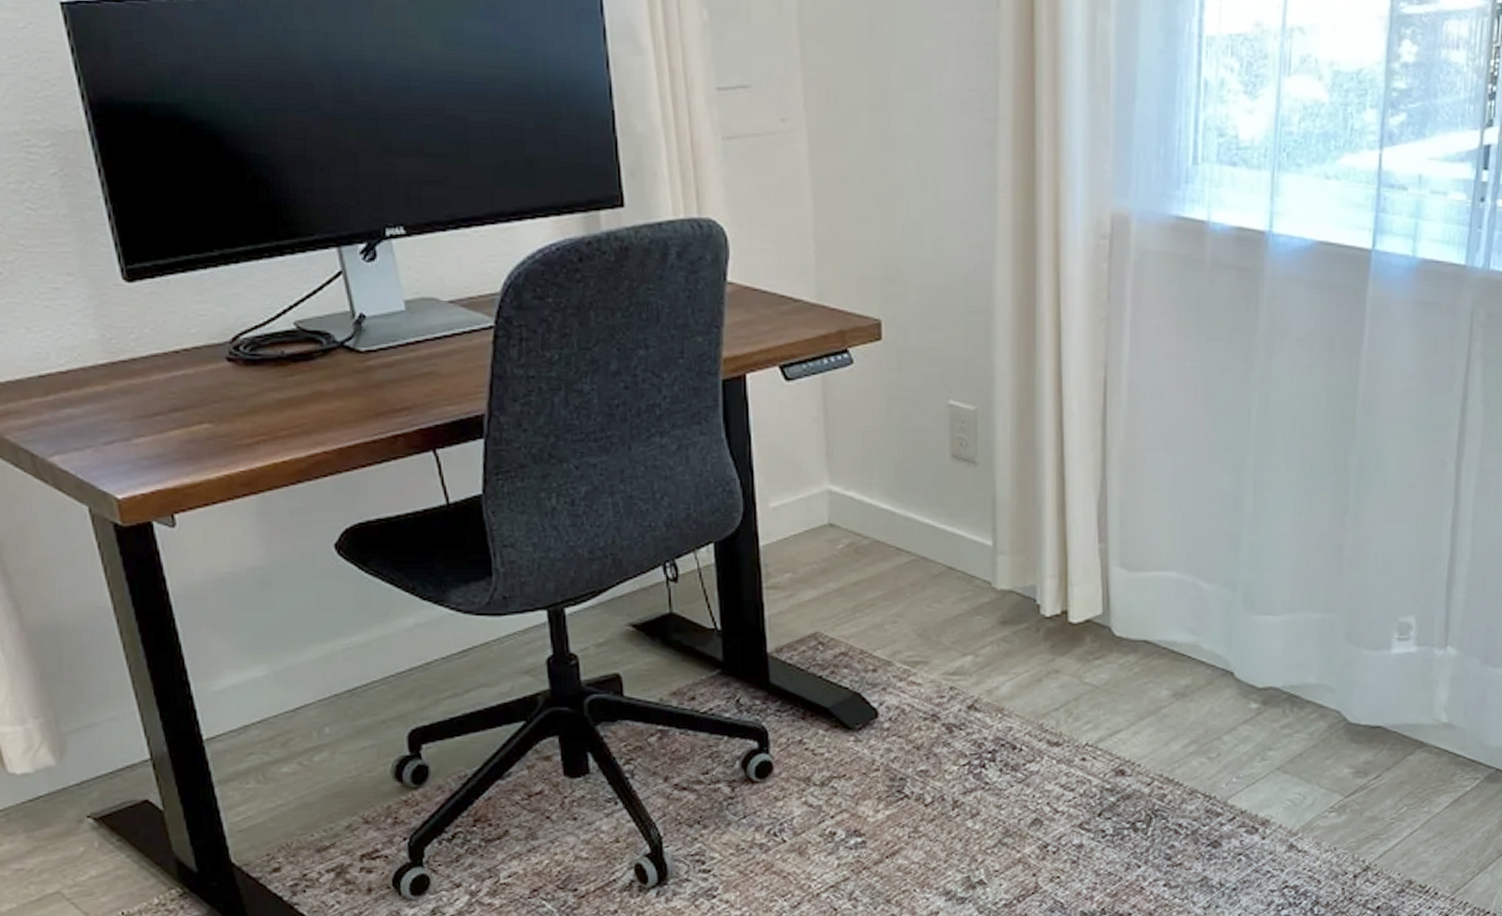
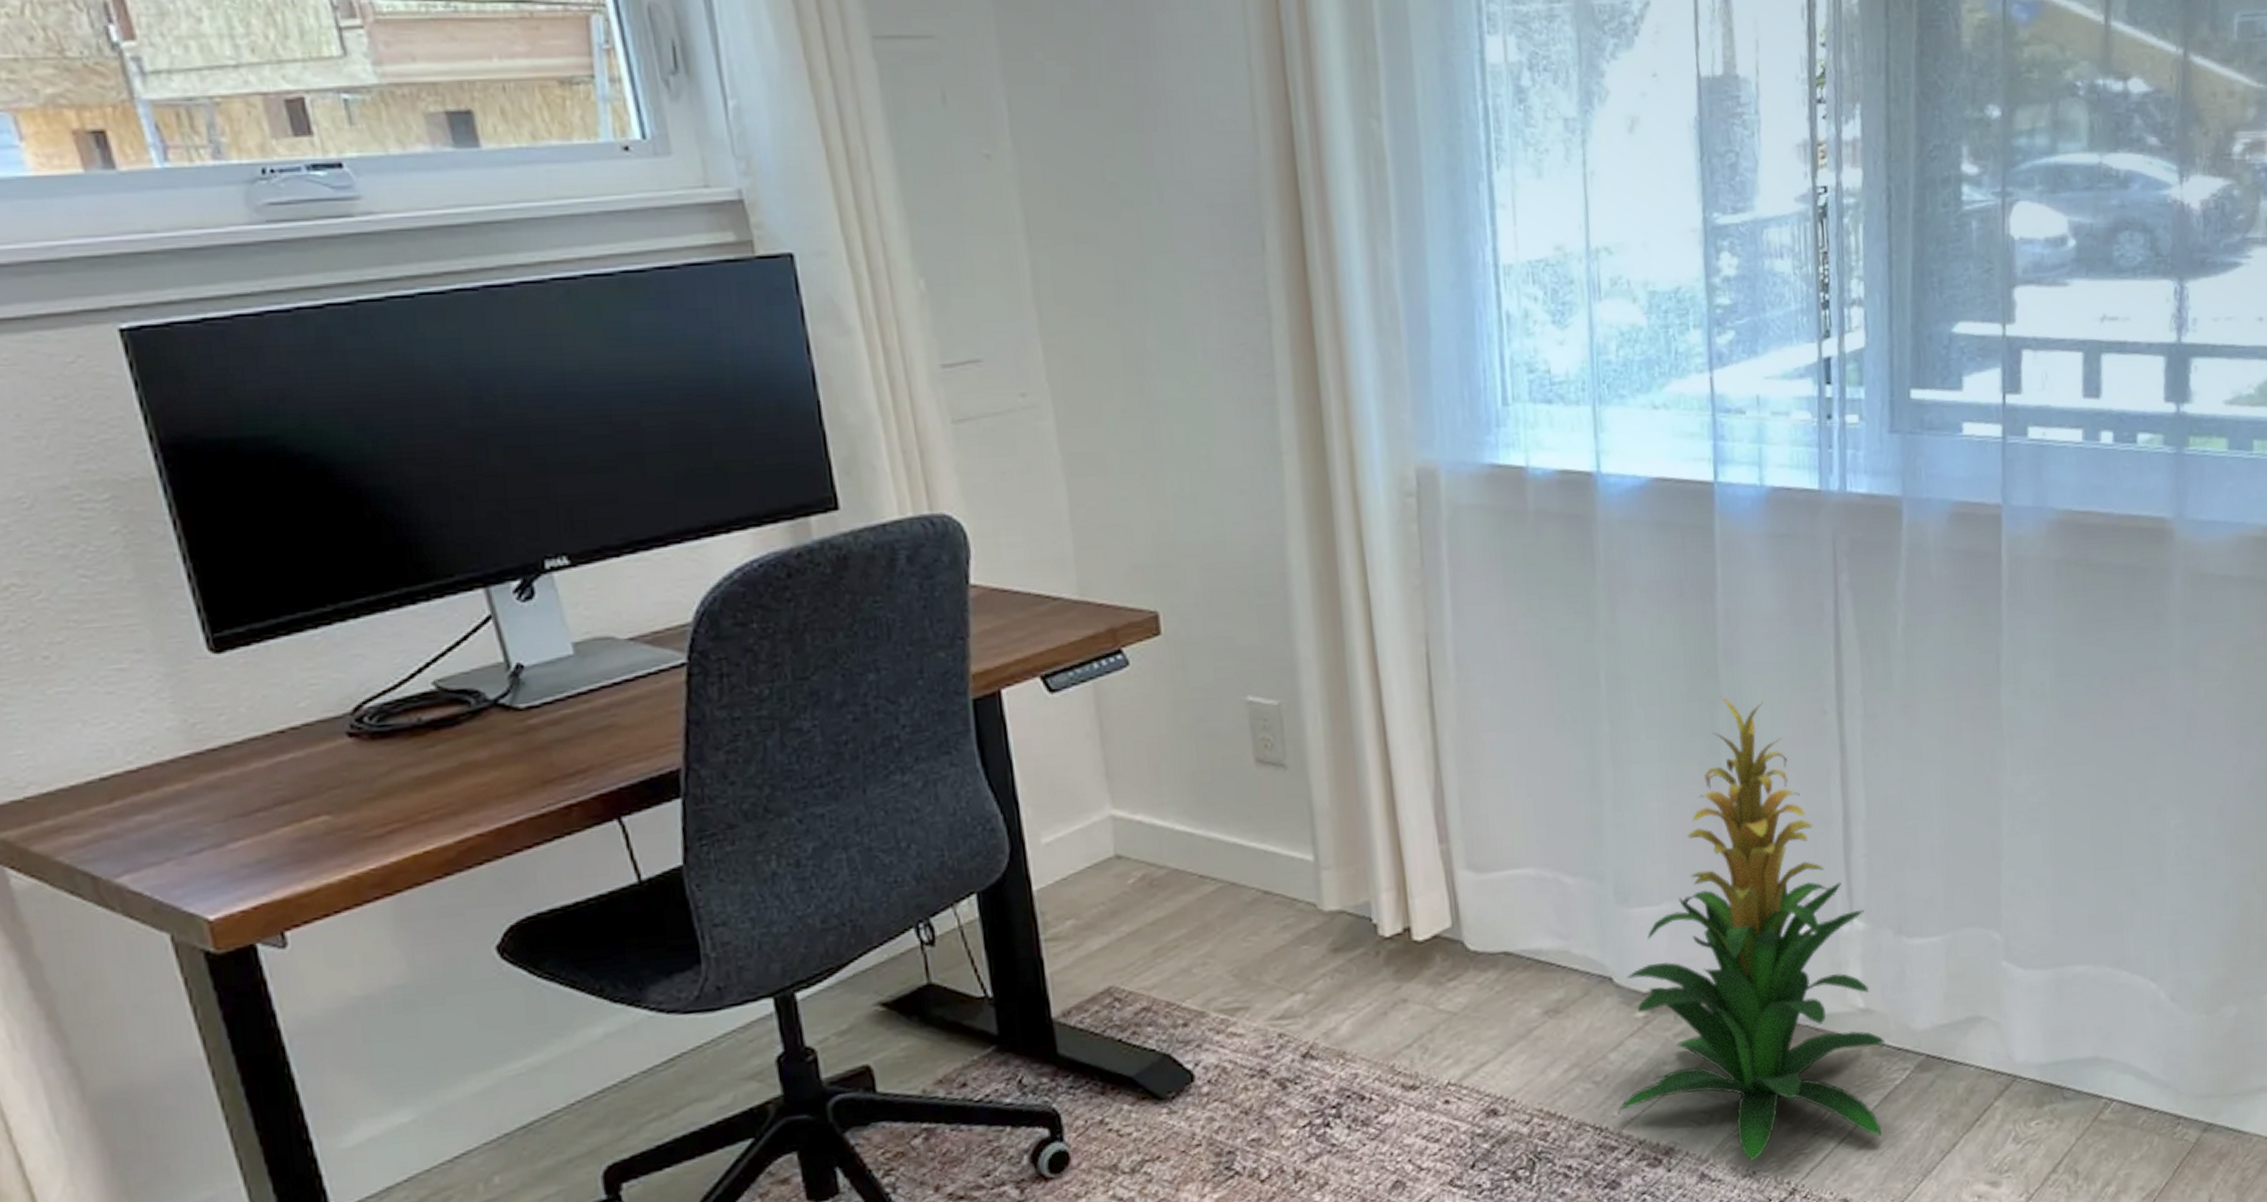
indoor plant: none [1227,440,1462,840] -> present [1619,695,1886,1162]

